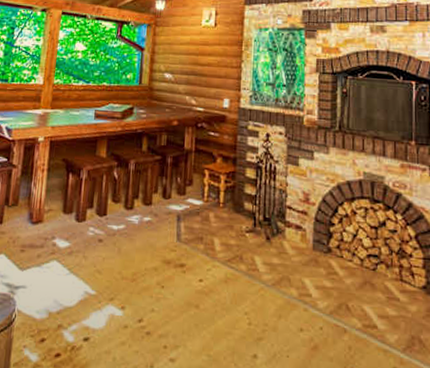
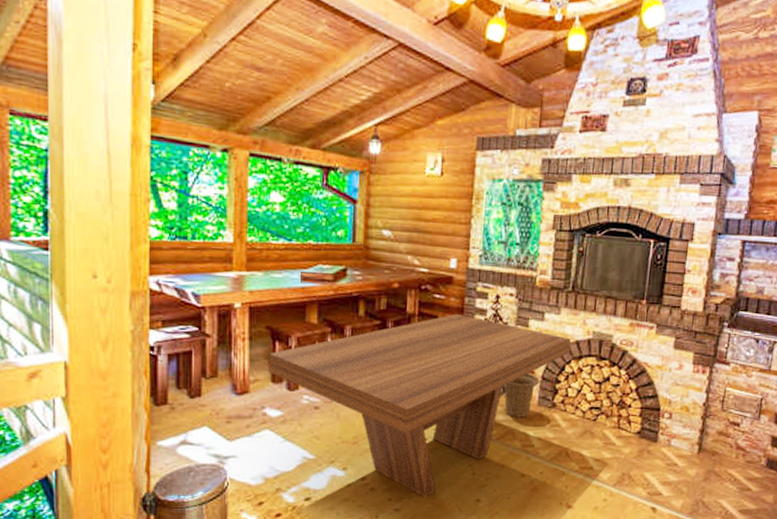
dining table: none [61,150,342,348] -> present [269,313,571,498]
basket: none [278,213,313,263] -> present [504,373,540,419]

